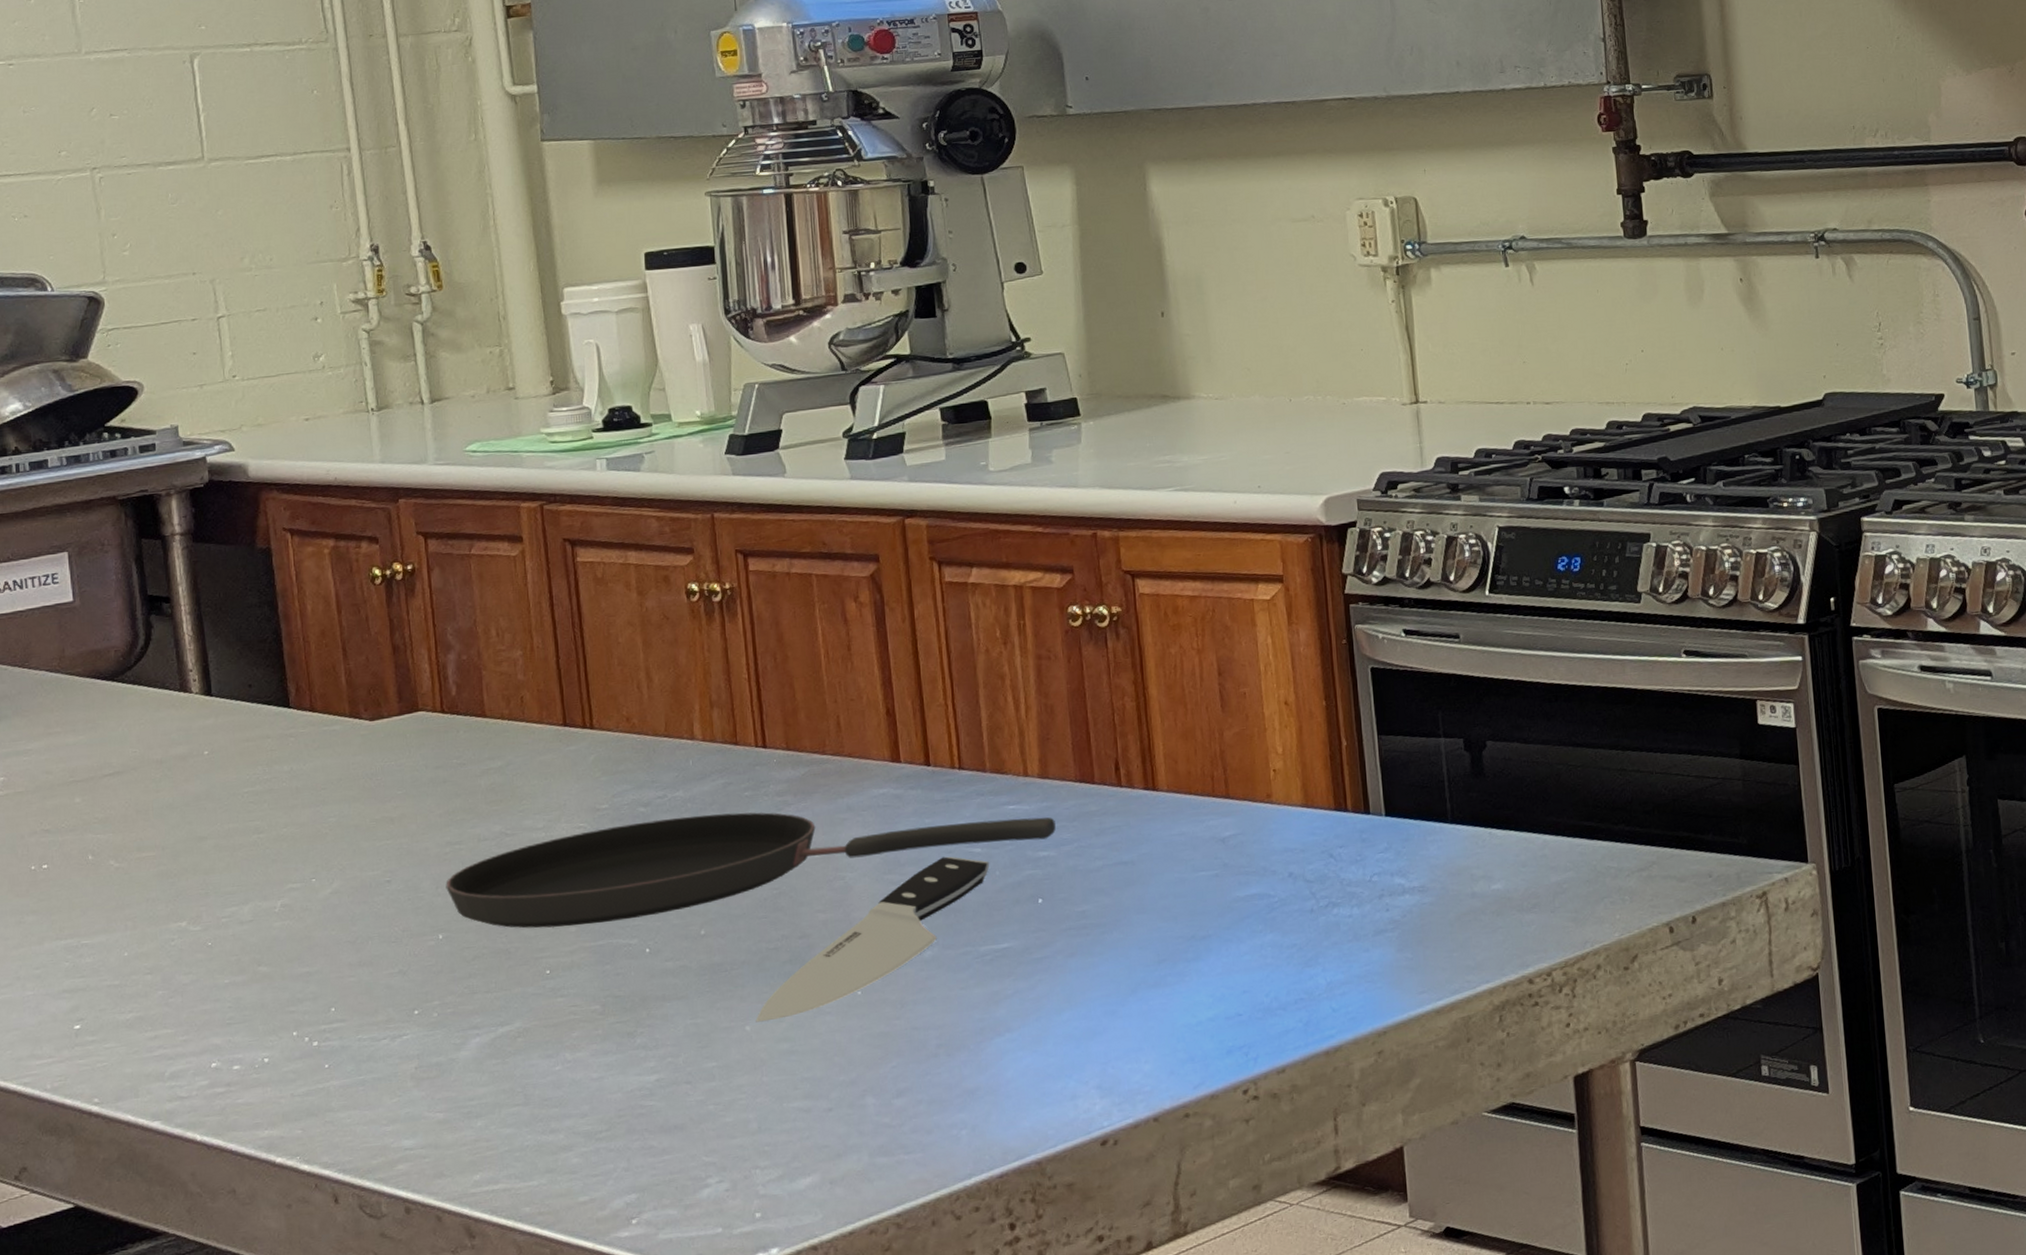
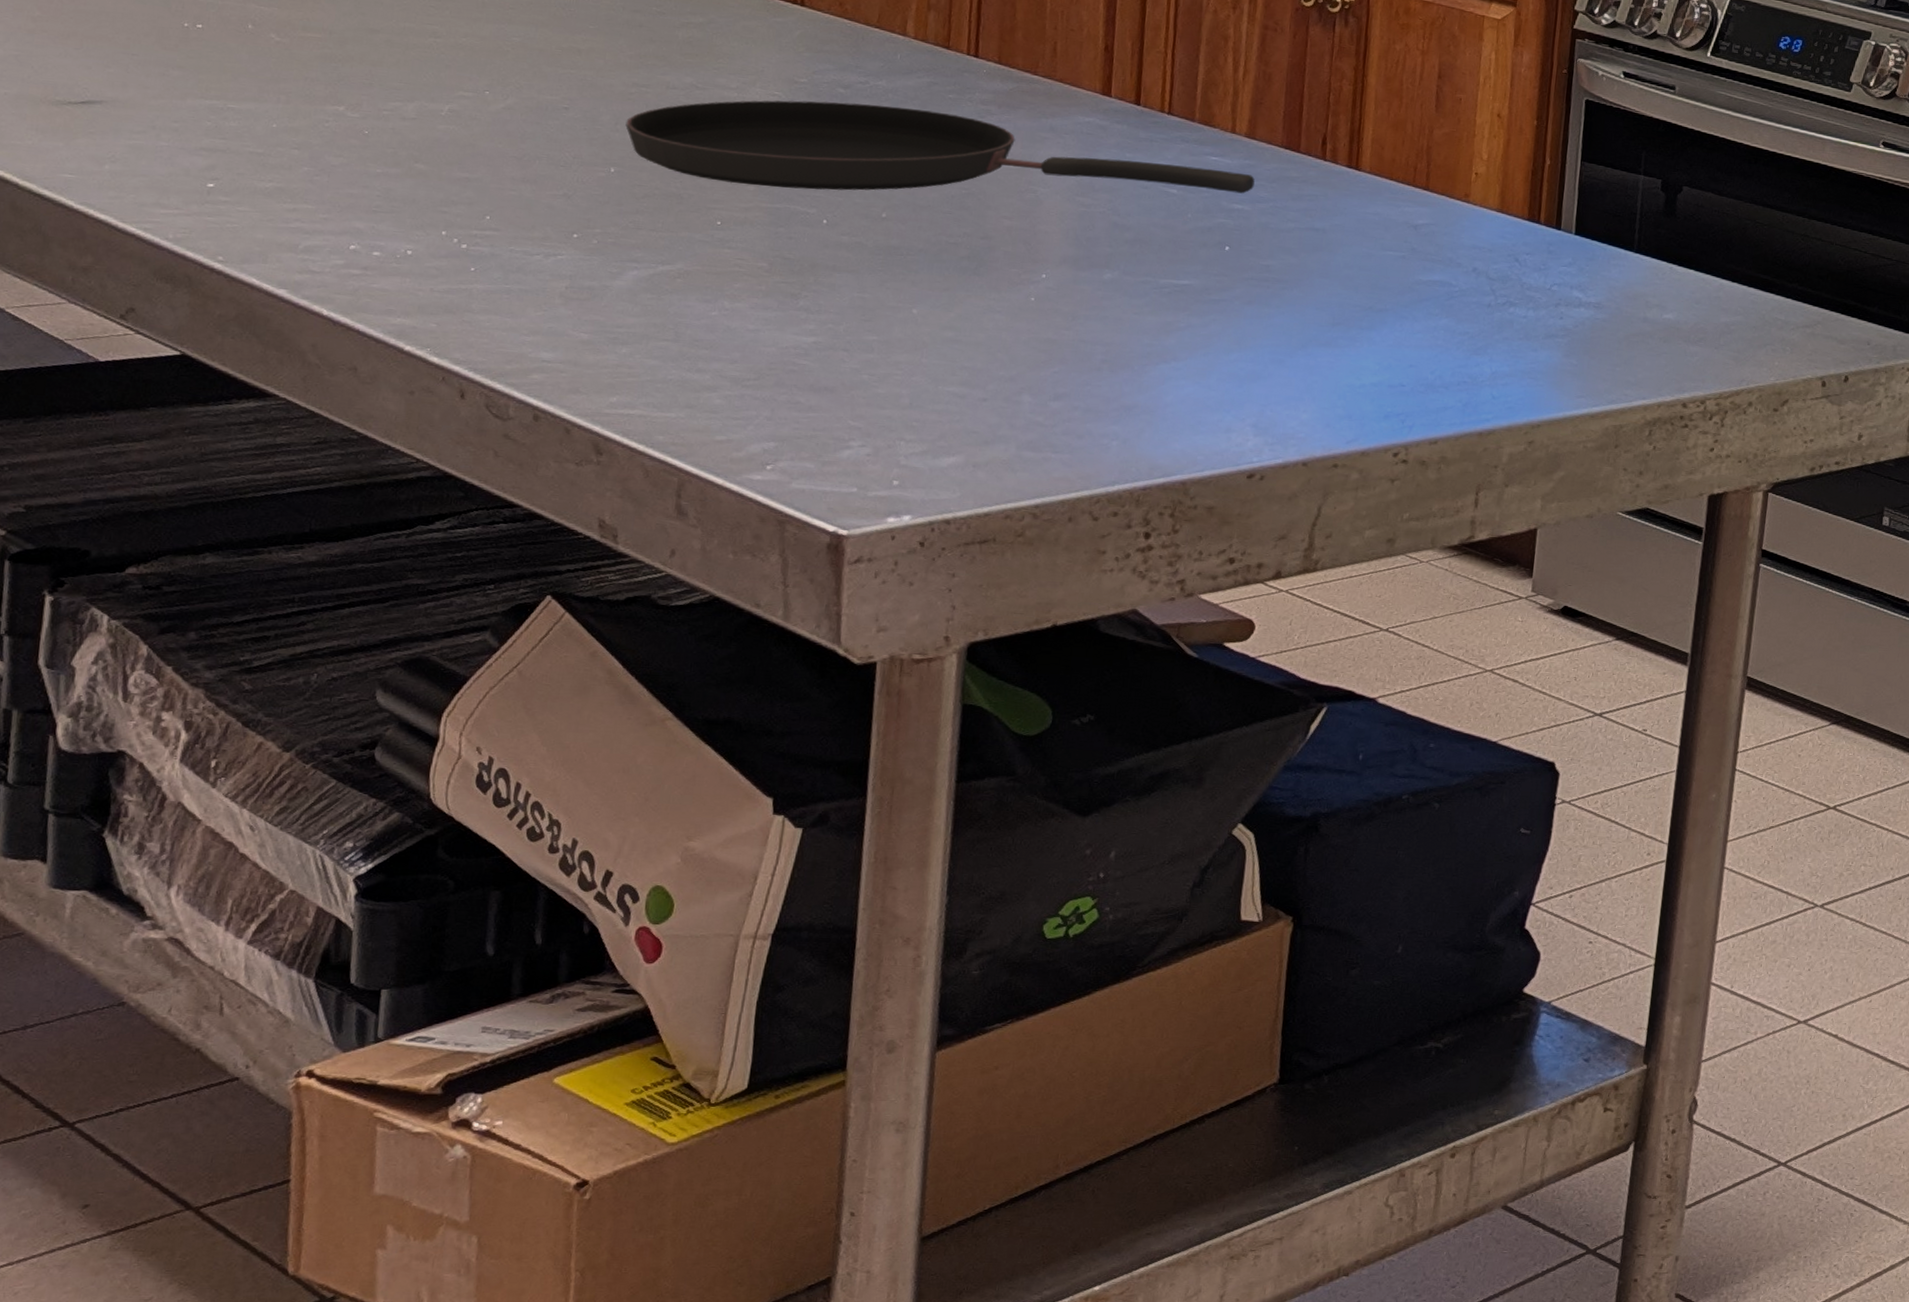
kitchen knife: present [755,856,990,1023] -> none [924,191,1184,309]

